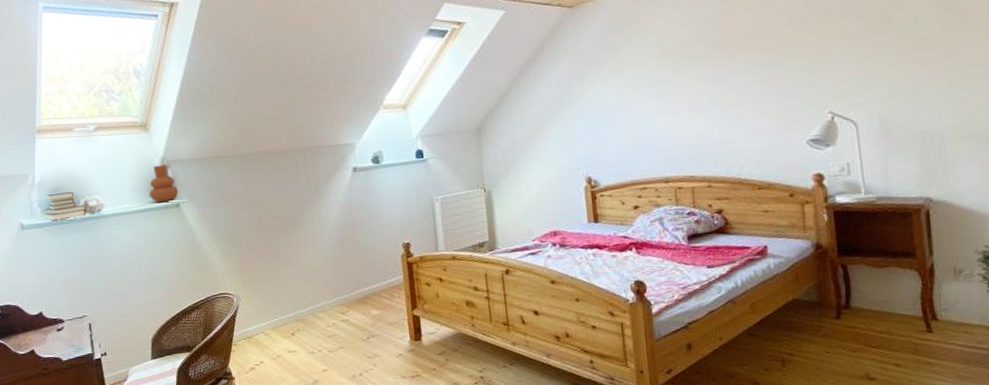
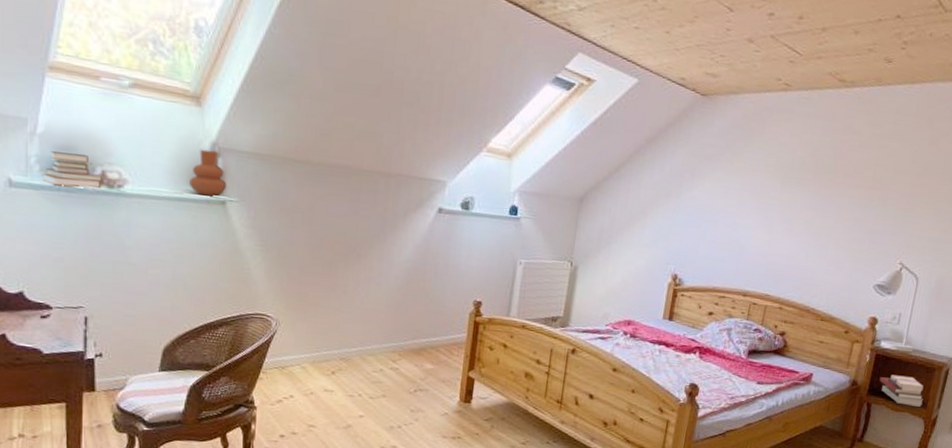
books: none [847,227,909,260] -> present [879,374,924,407]

